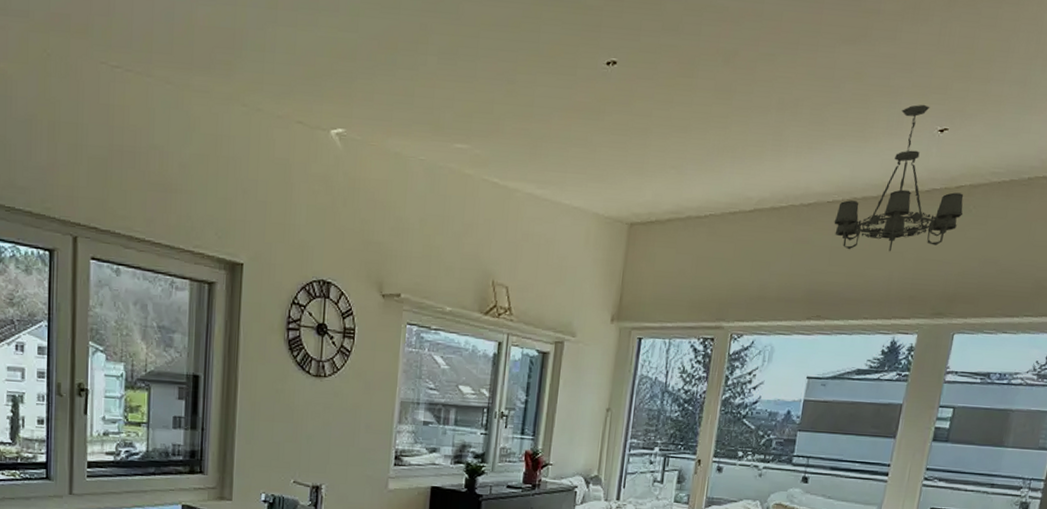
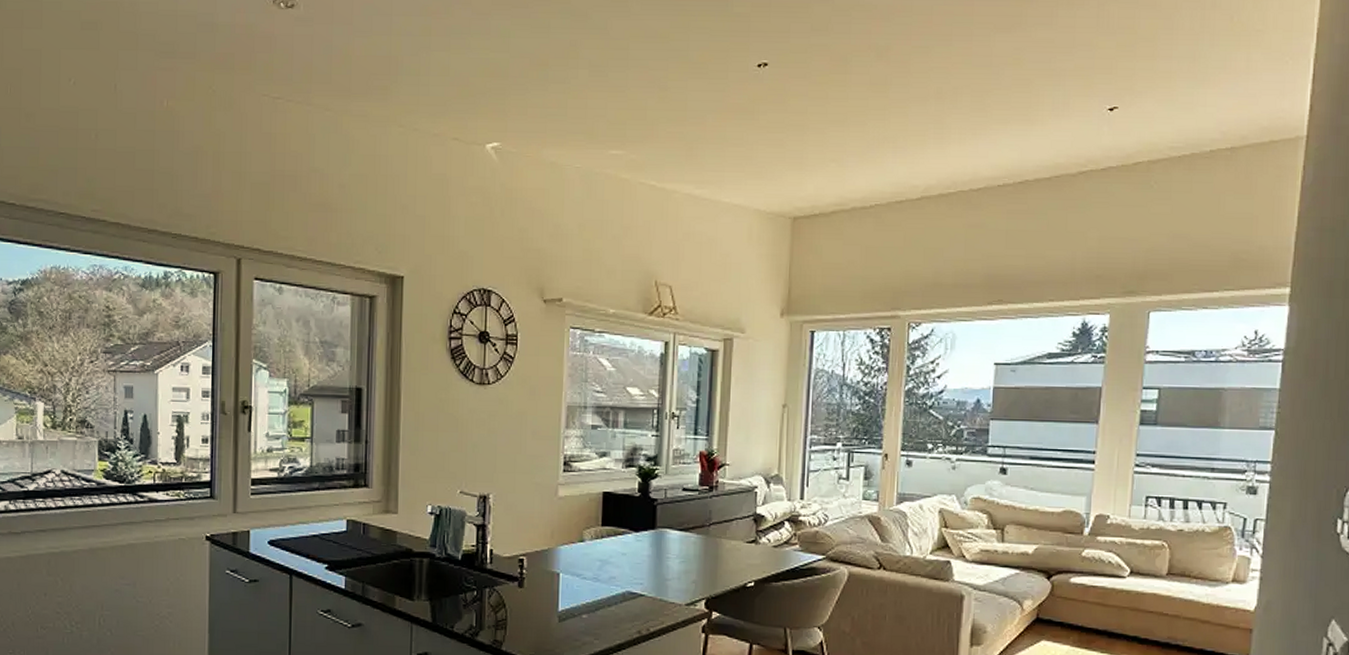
chandelier: present [834,104,964,252] -> none [1007,85,1145,232]

